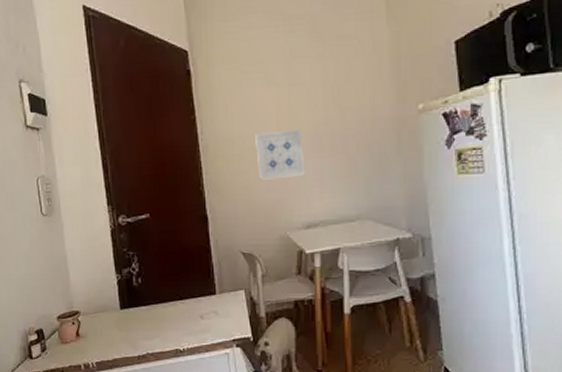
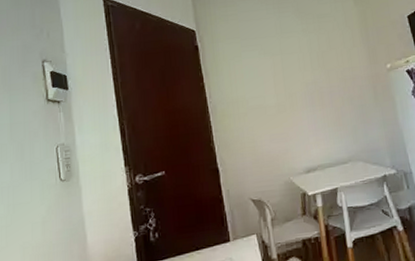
wall art: present [255,129,305,180] -> none [256,89,302,134]

